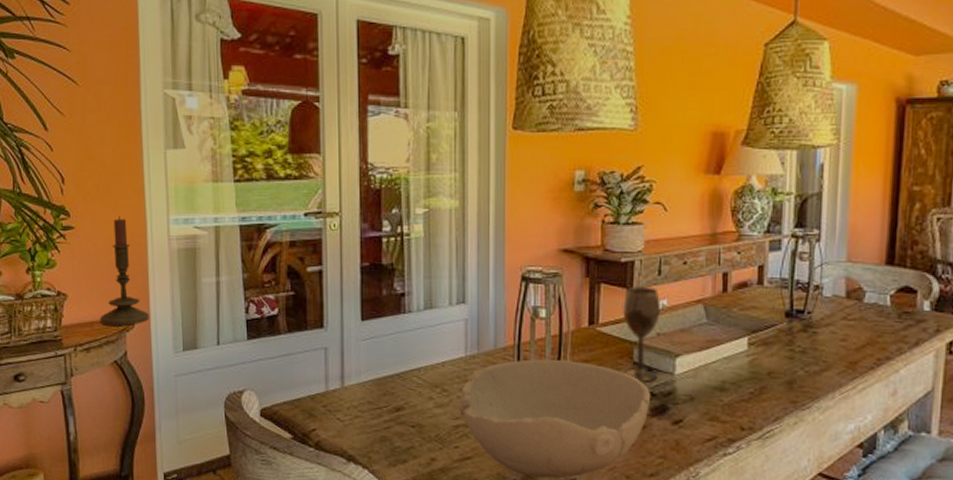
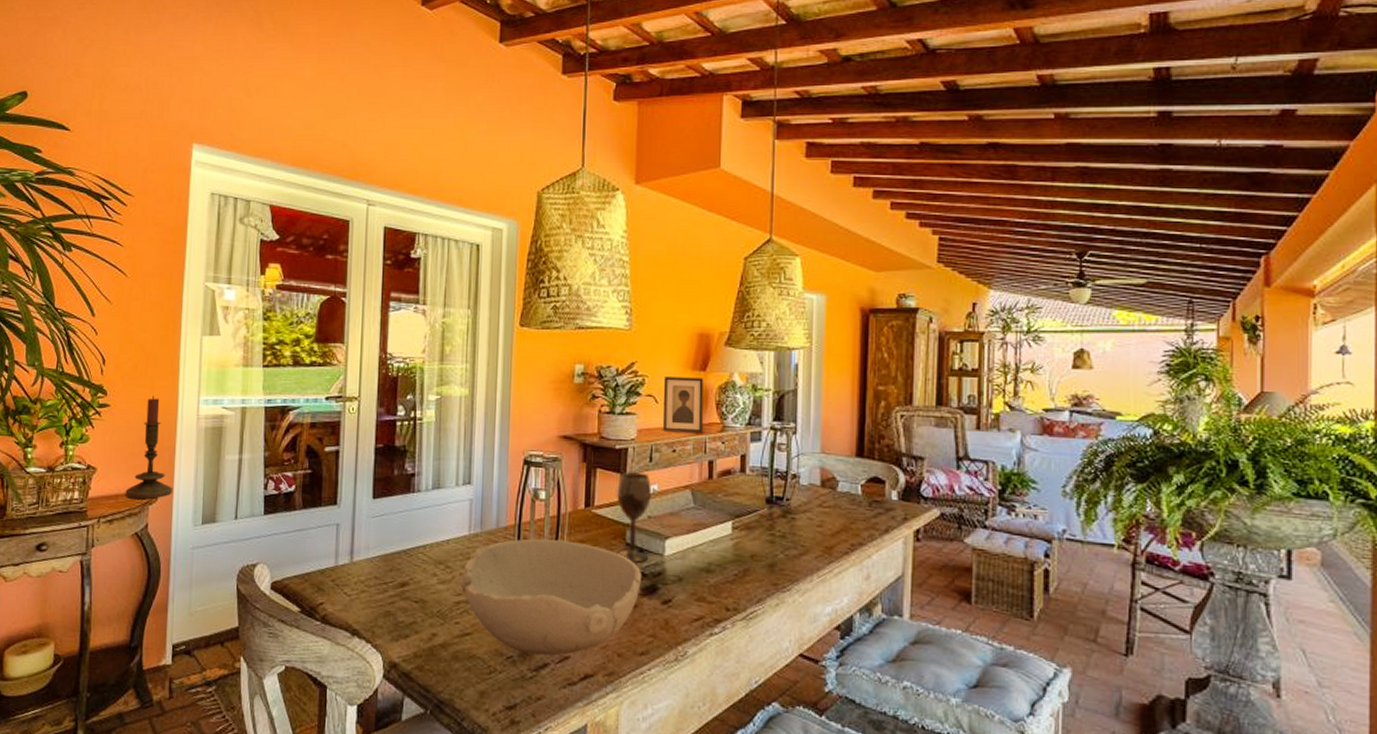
picture frame: none [672,182,718,242] -> present [663,377,704,432]

